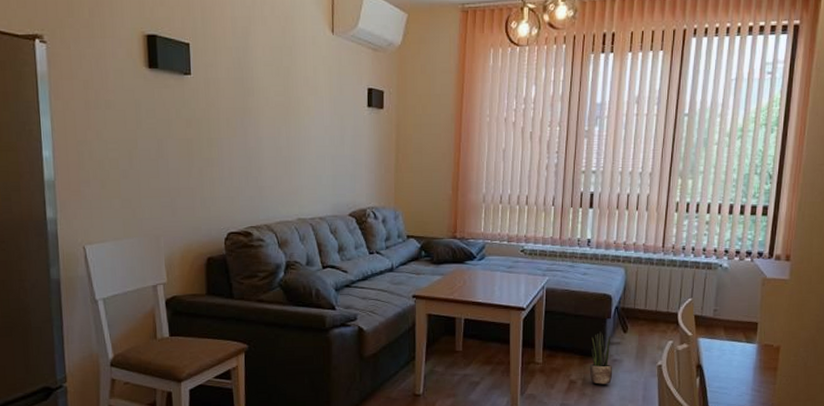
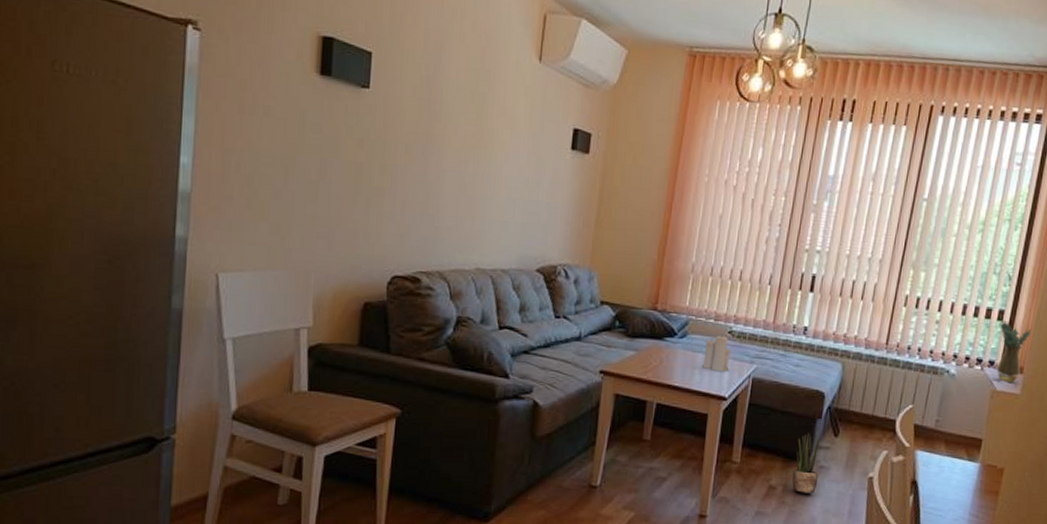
candle: none [500,253,526,287] -> present [701,333,731,373]
vase: none [764,213,795,271] -> present [996,318,1032,384]

